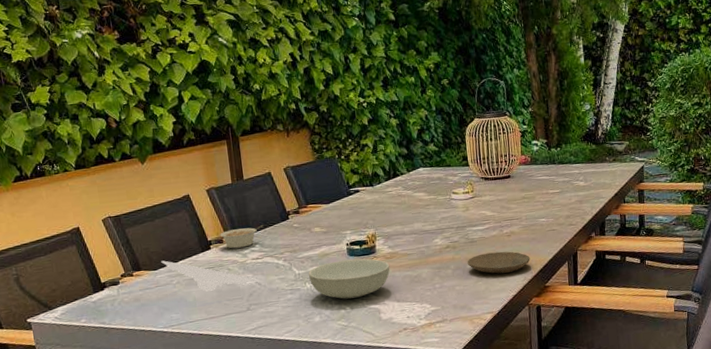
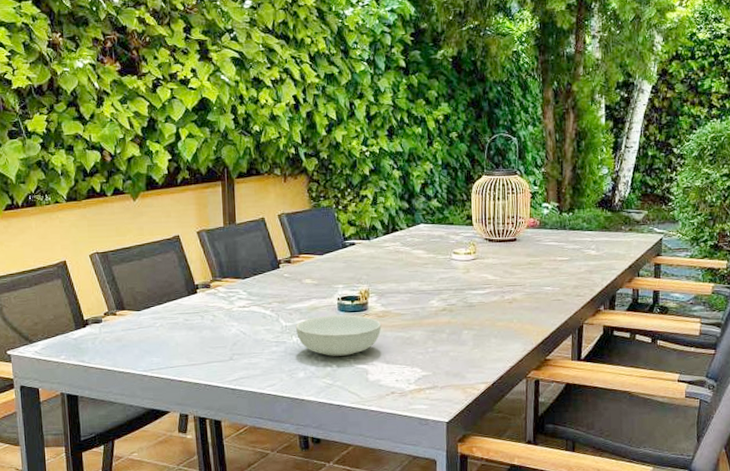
plate: present [161,260,258,292] -> none [145,301,243,337]
legume: present [220,225,263,249] -> none [207,272,253,295]
plate: present [467,251,530,274] -> none [464,318,532,343]

